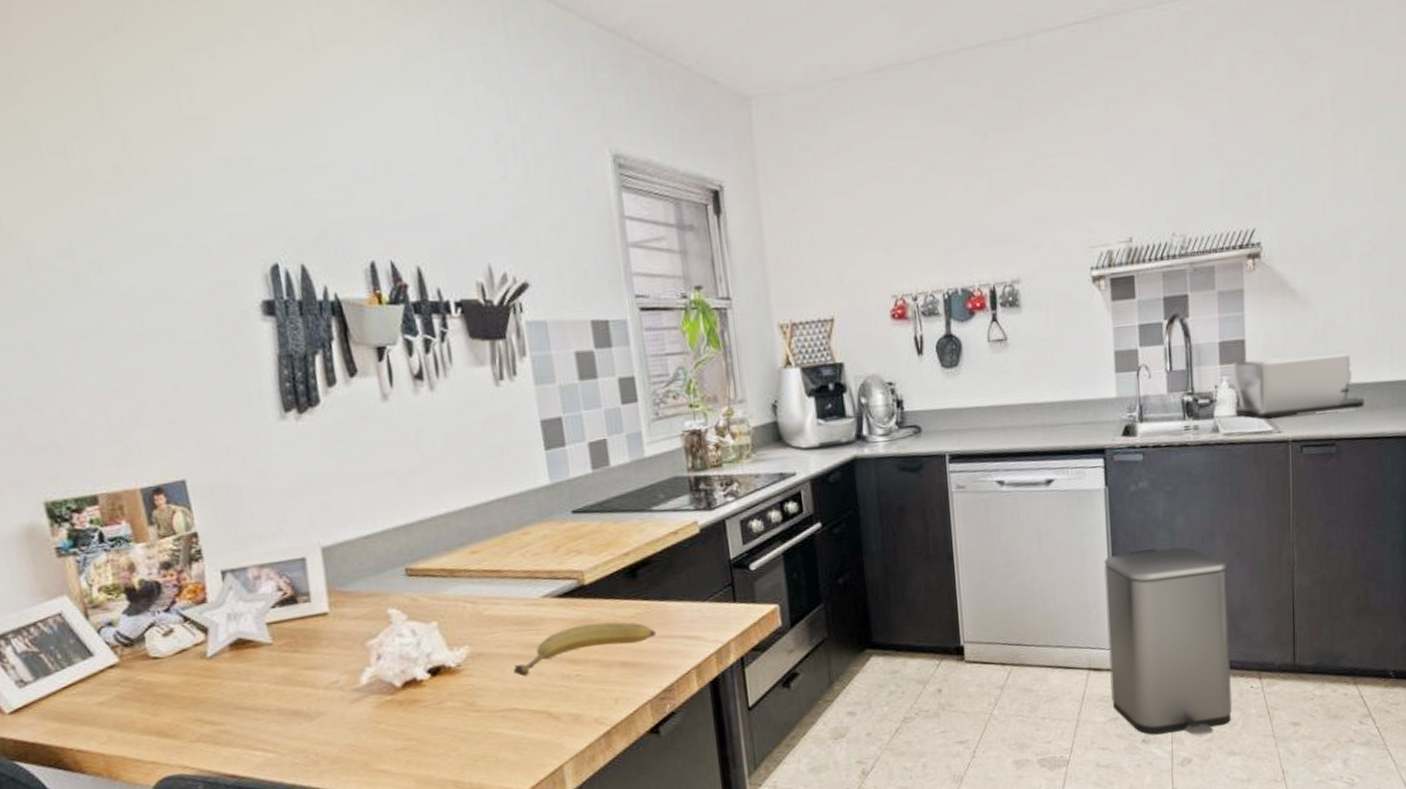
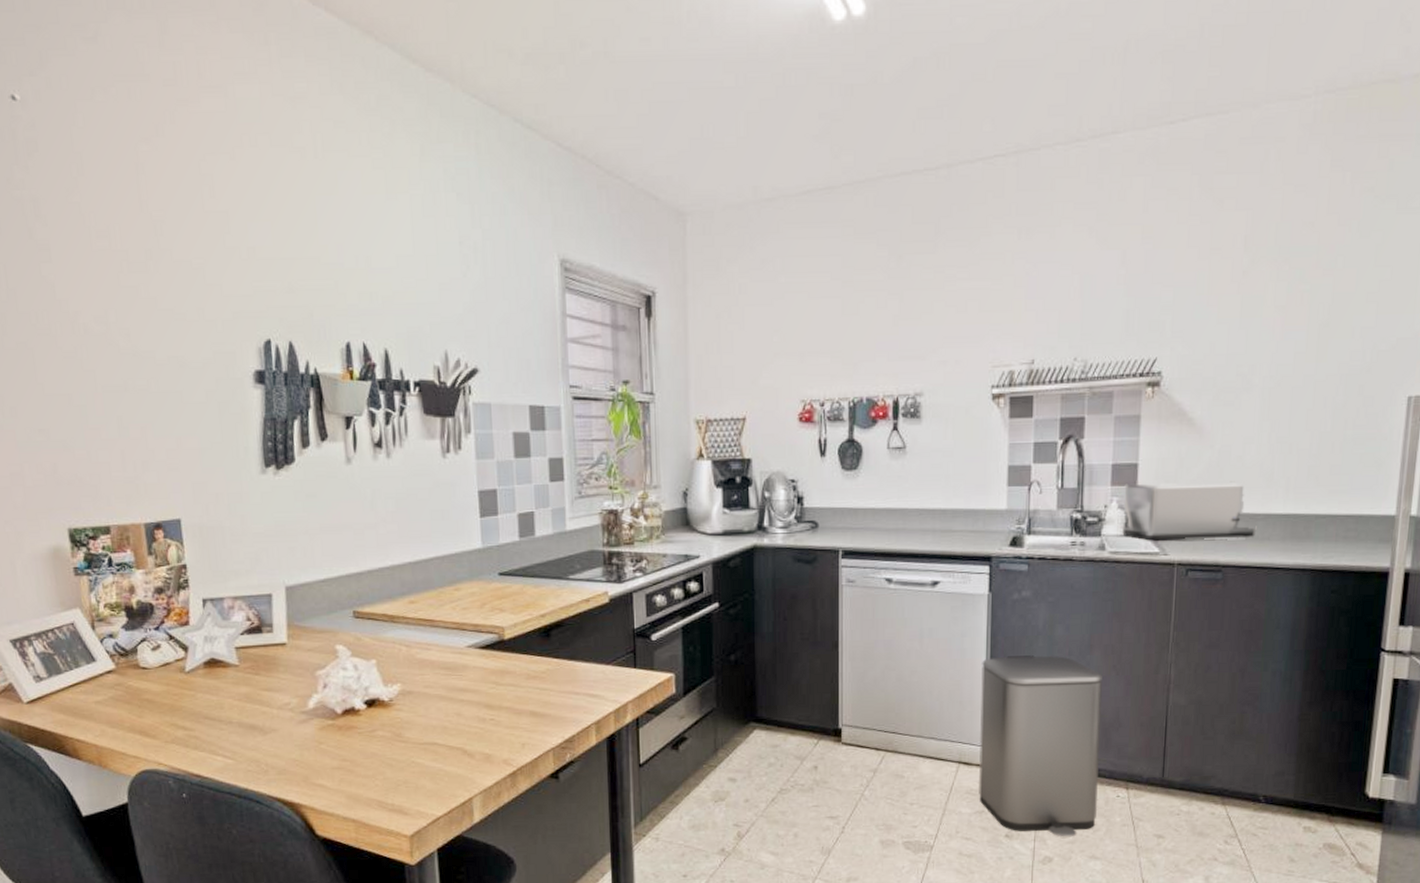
fruit: present [514,622,657,677] -> none [437,674,564,716]

